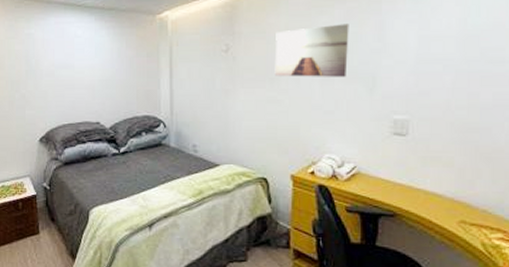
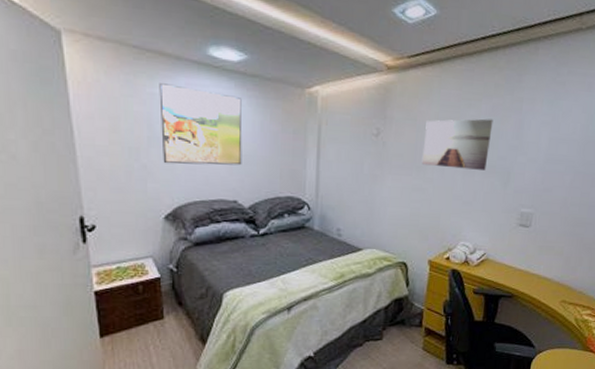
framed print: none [34,24,103,93] -> present [159,83,242,166]

